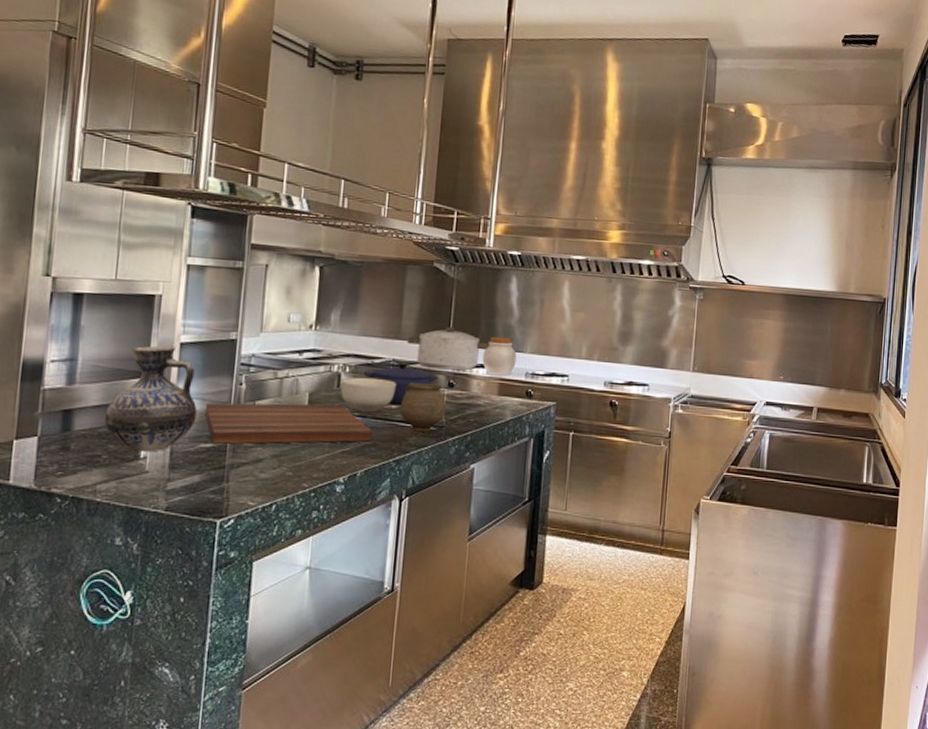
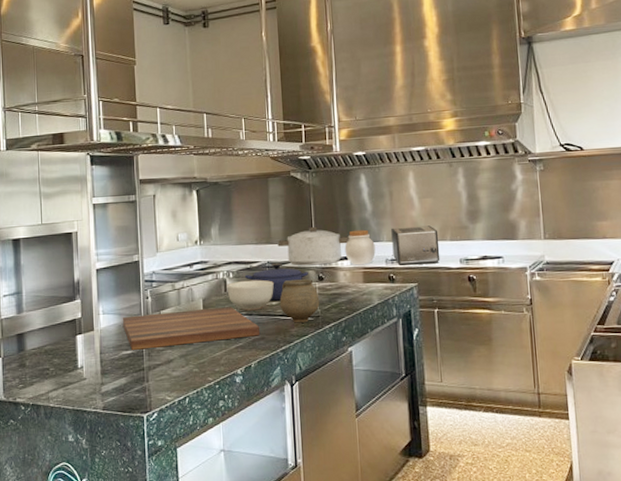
ceramic jug: present [104,345,197,452] -> none [47,272,117,363]
toaster: none [534,339,586,384] -> present [391,225,441,267]

